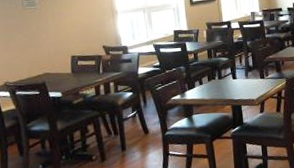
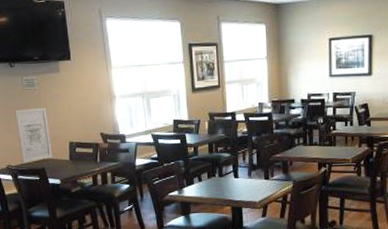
wall art: none [14,24,54,80] -> present [14,107,53,164]

